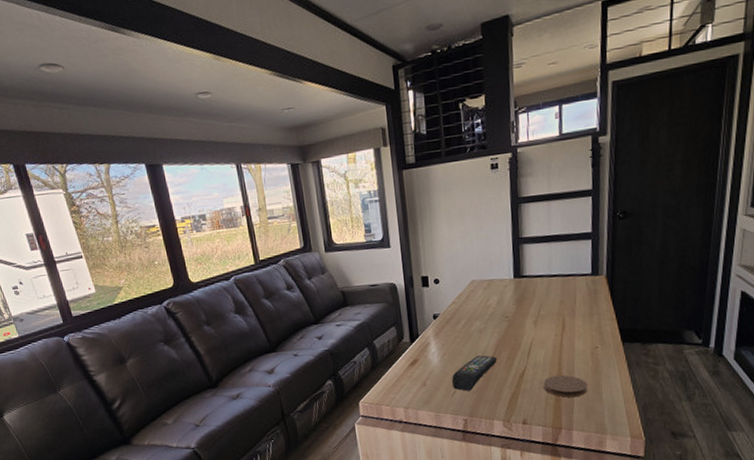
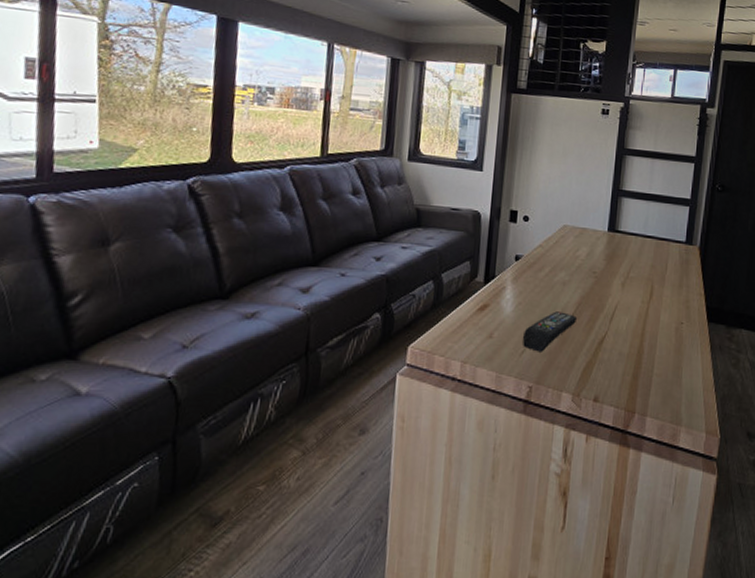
coaster: present [543,375,588,398] -> none [622,348,668,376]

